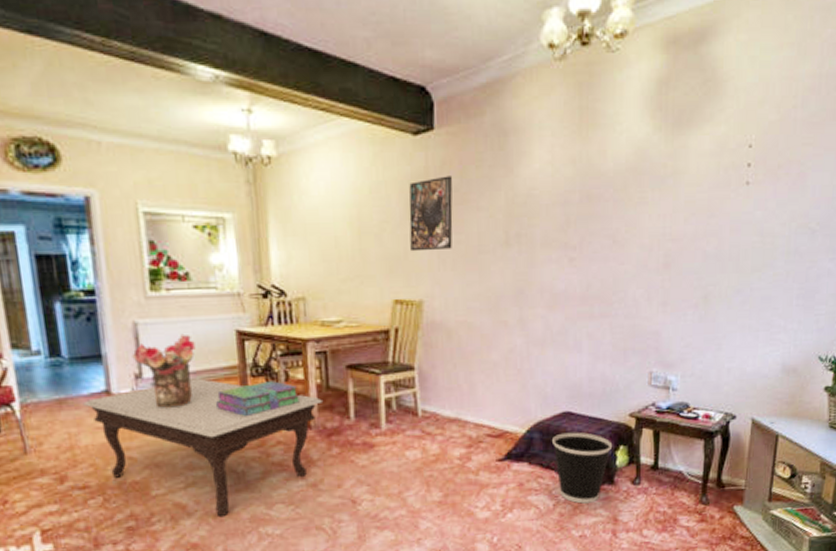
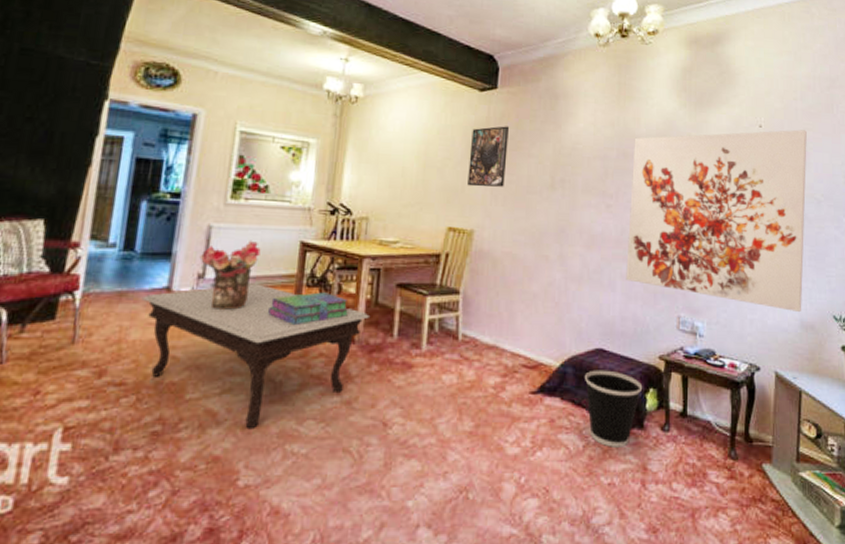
wall art: none [593,146,806,357] -> present [626,129,807,313]

